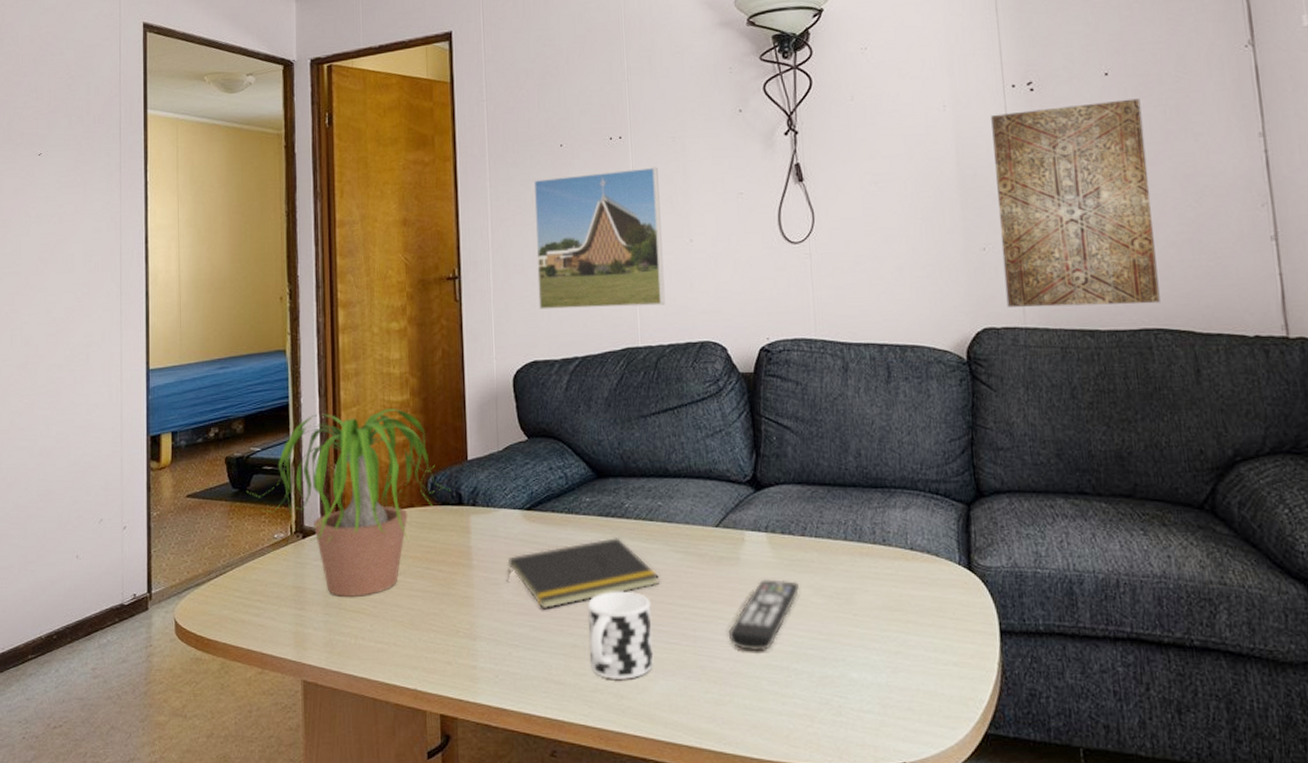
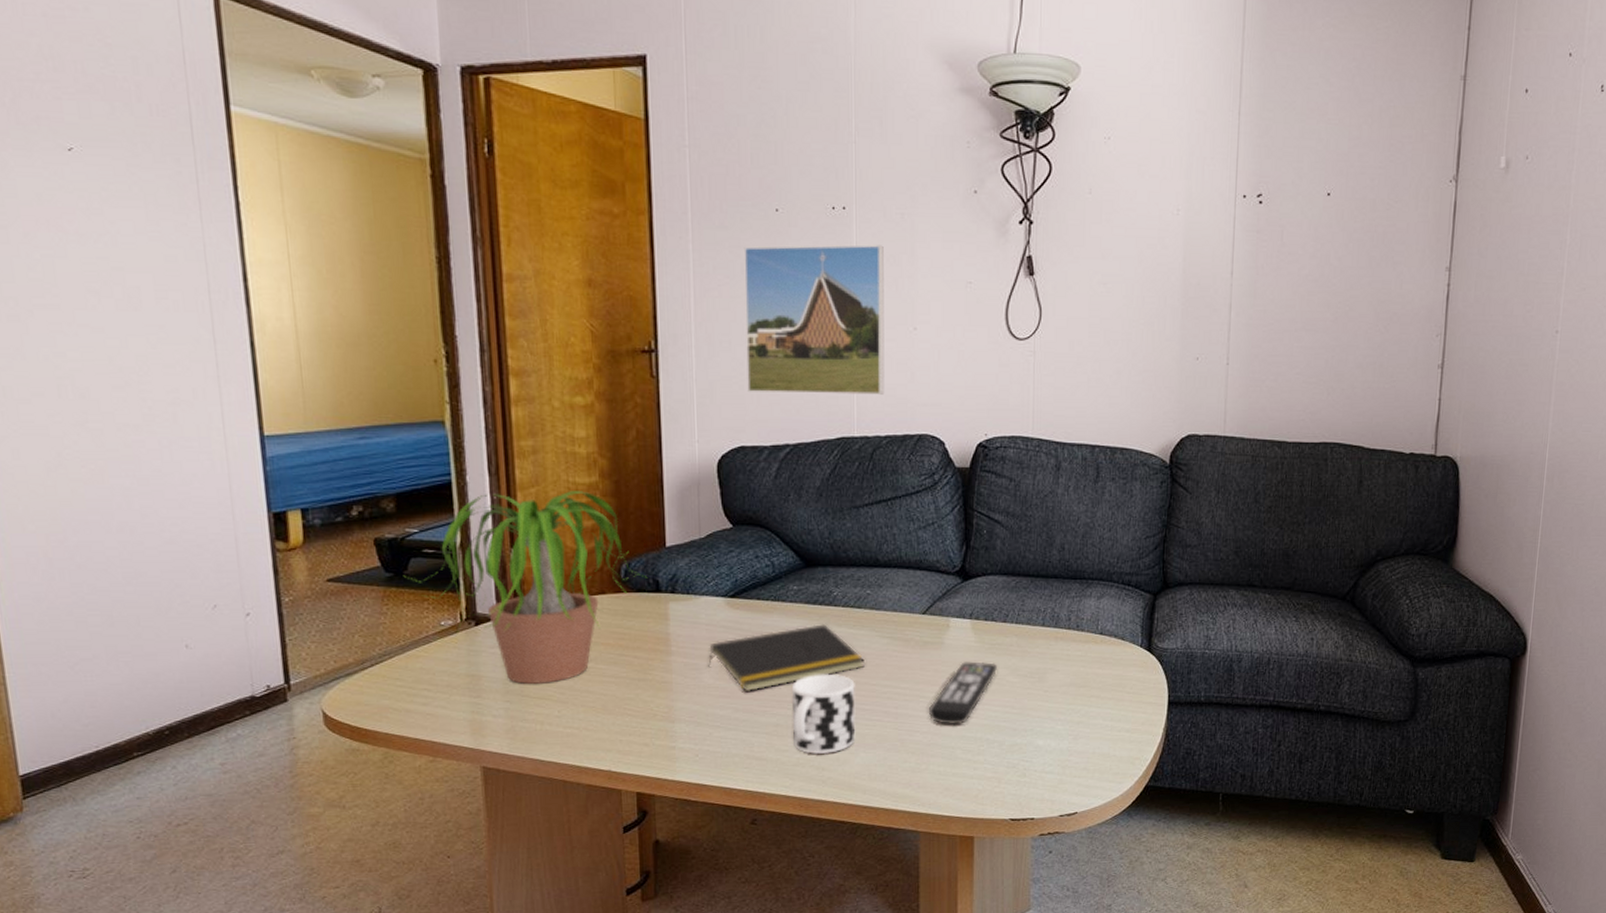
wall art: present [991,98,1161,307] -> none [1211,222,1354,420]

